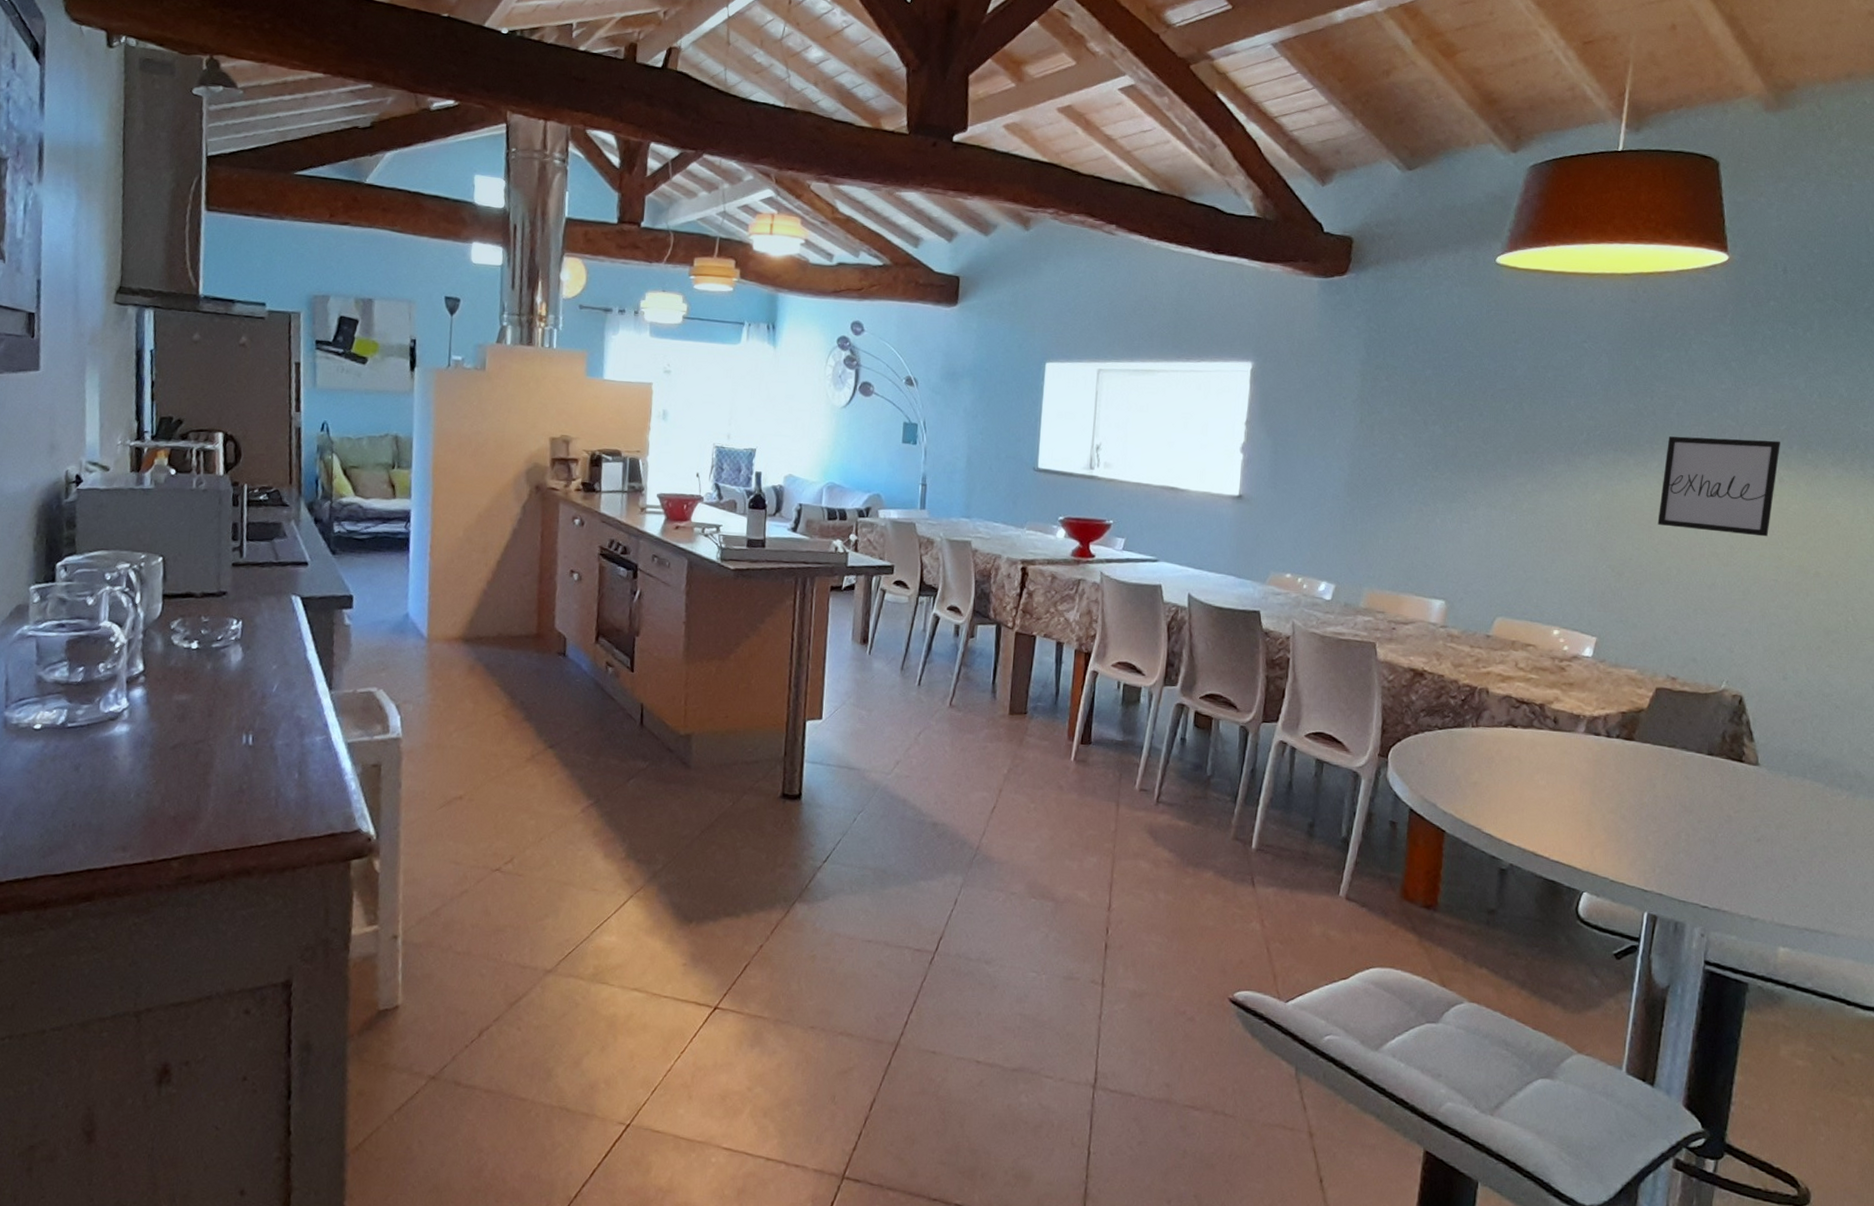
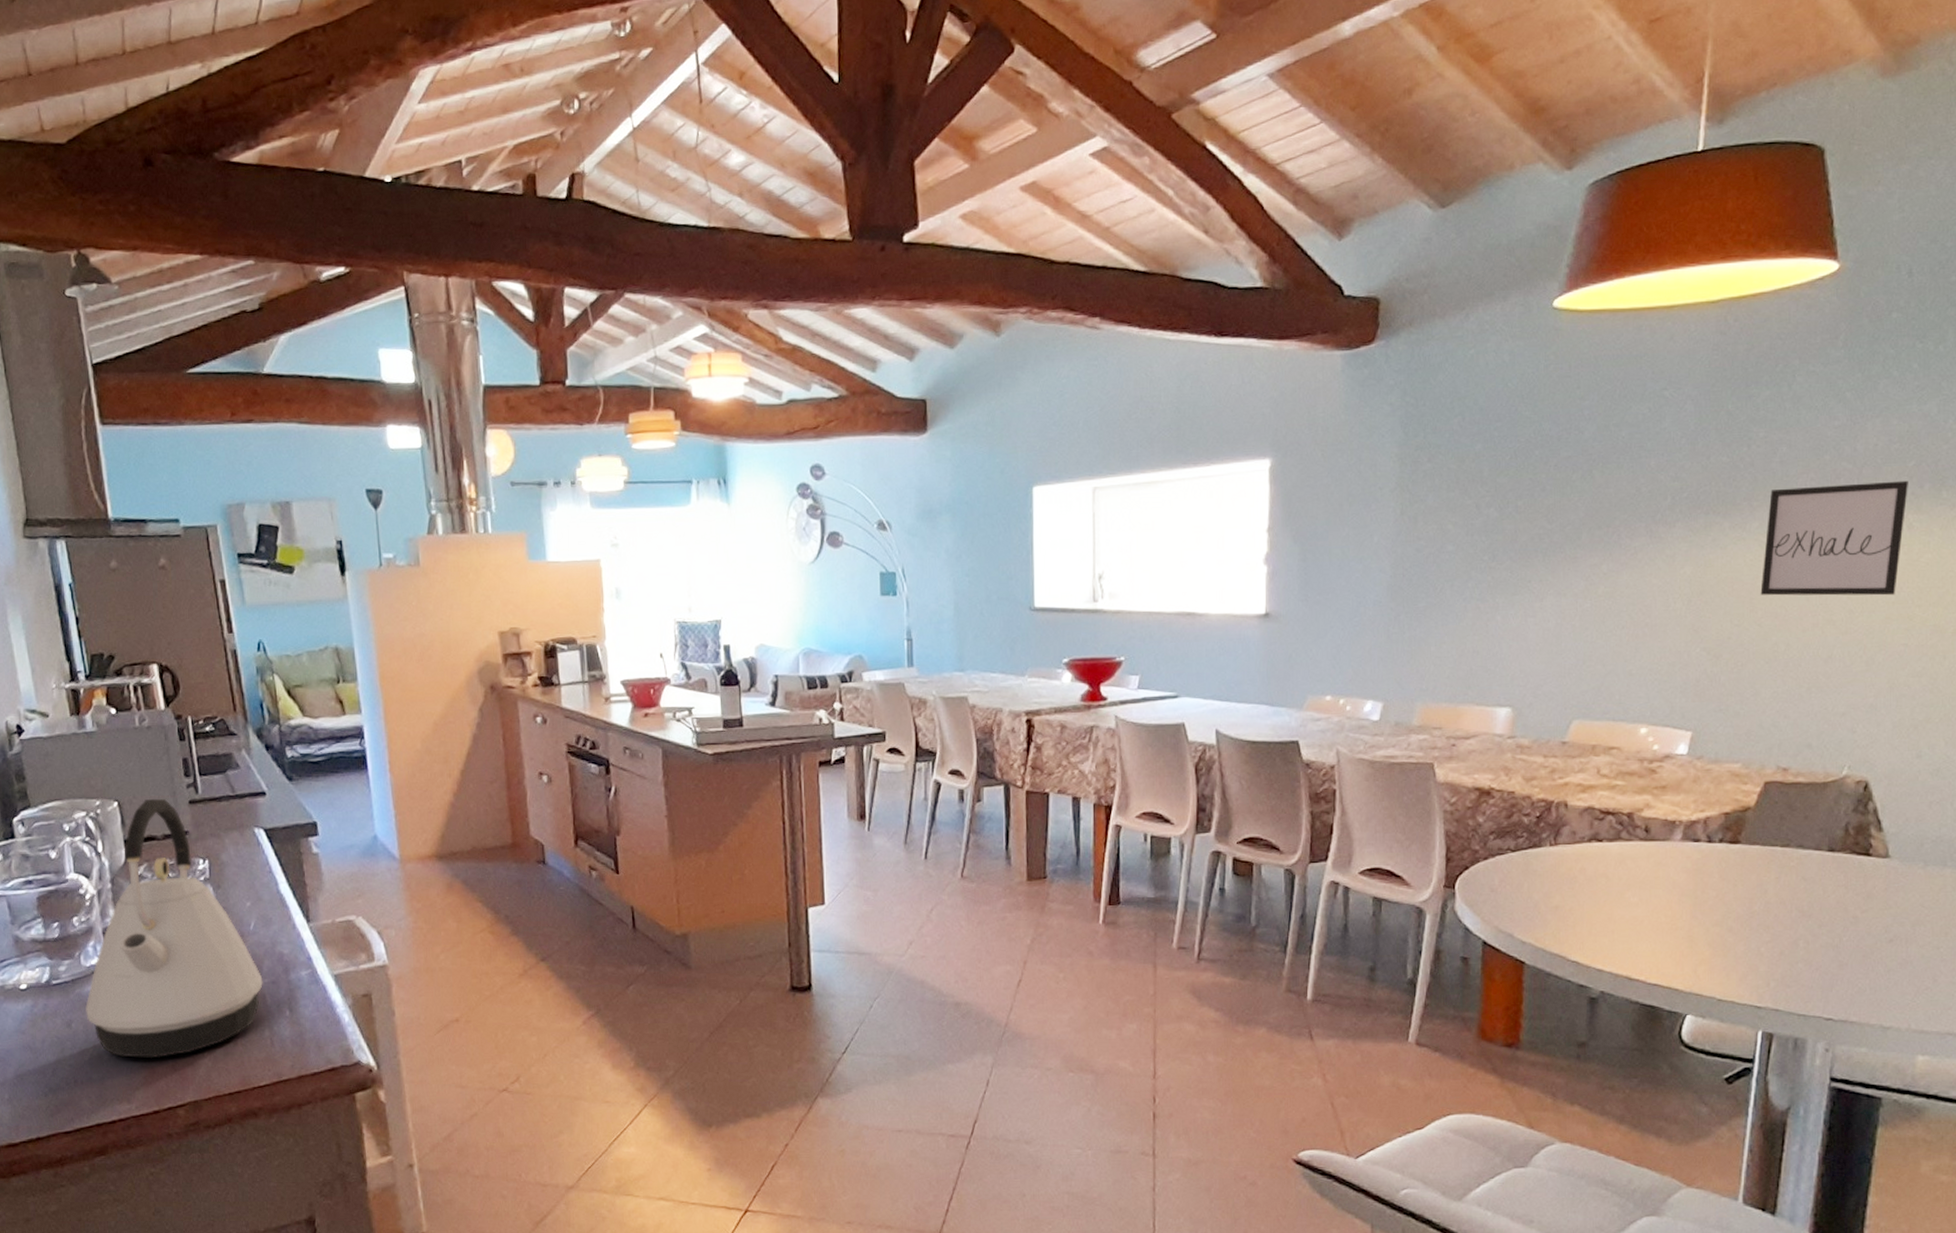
kettle: none [96,557,277,809] -> present [85,798,263,1059]

